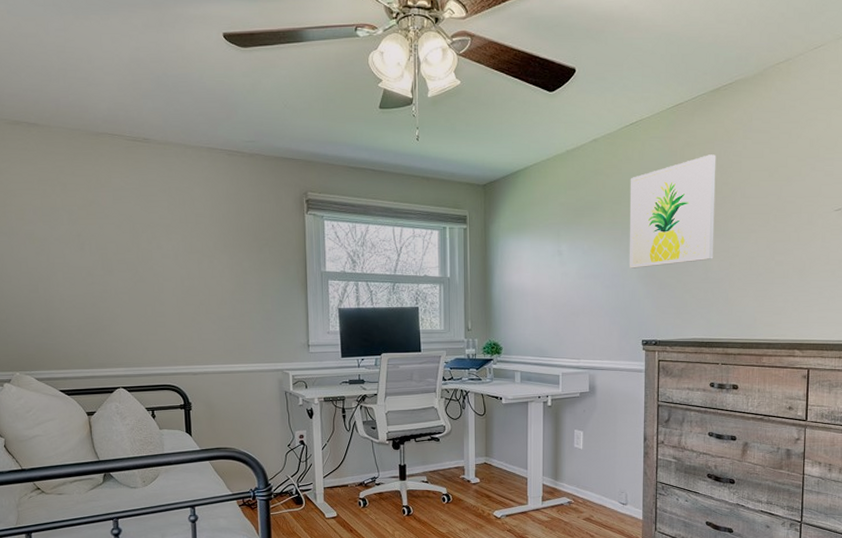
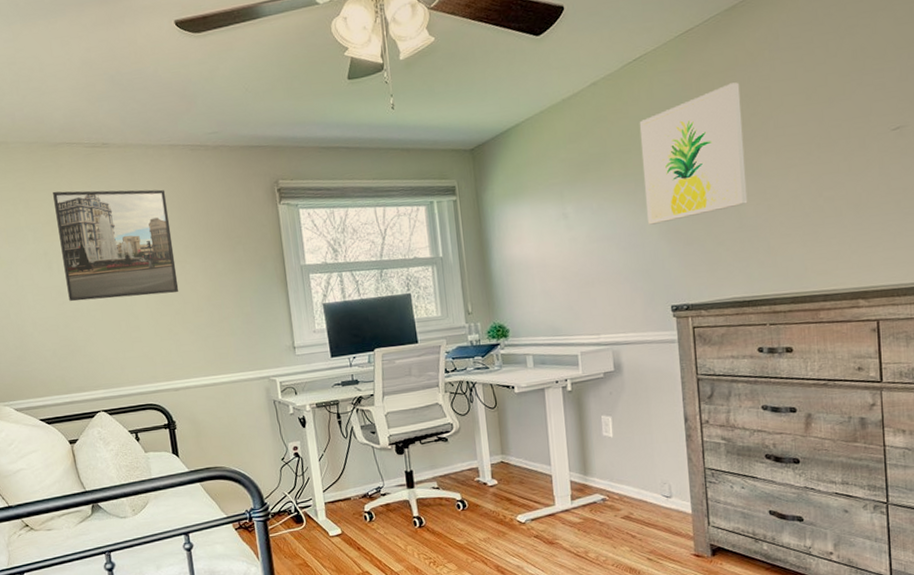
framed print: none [91,177,205,285] -> present [53,189,179,302]

